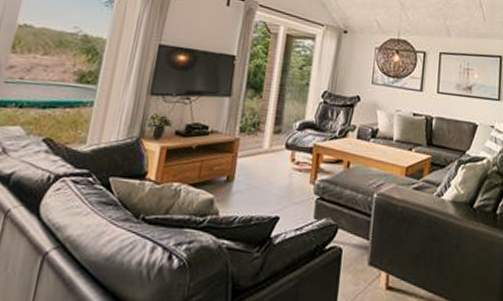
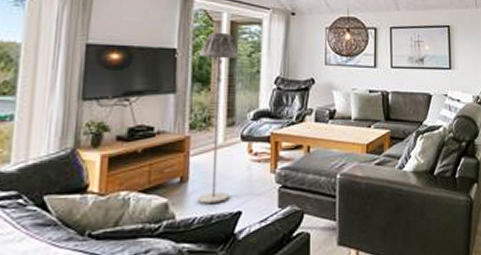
floor lamp: none [240,43,291,206] -> present [197,32,239,204]

